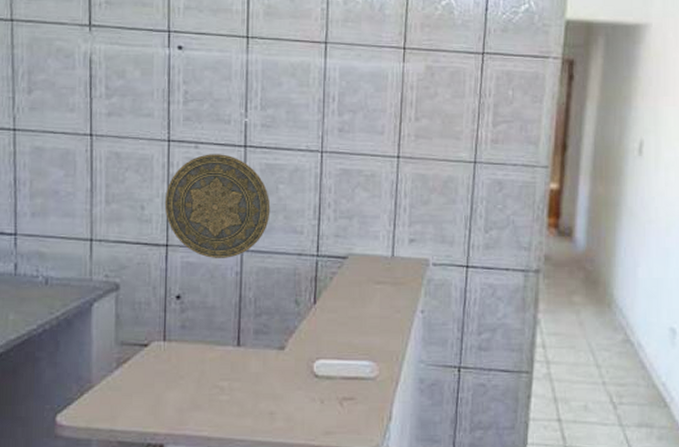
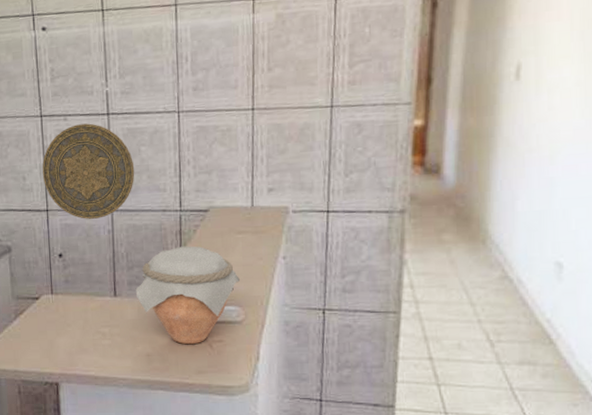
jar: none [262,294,377,401] -> present [135,246,241,344]

